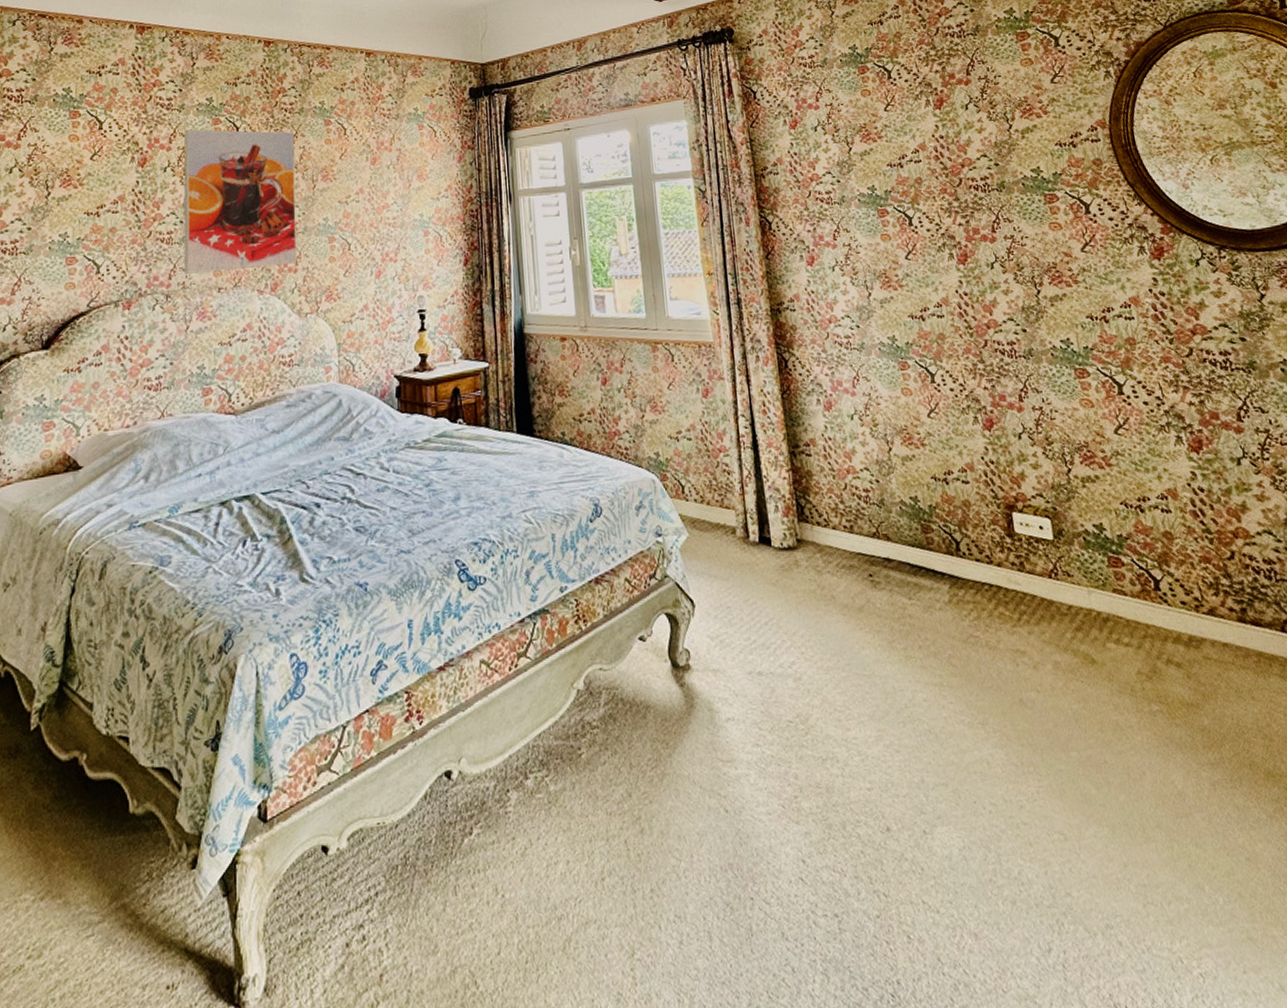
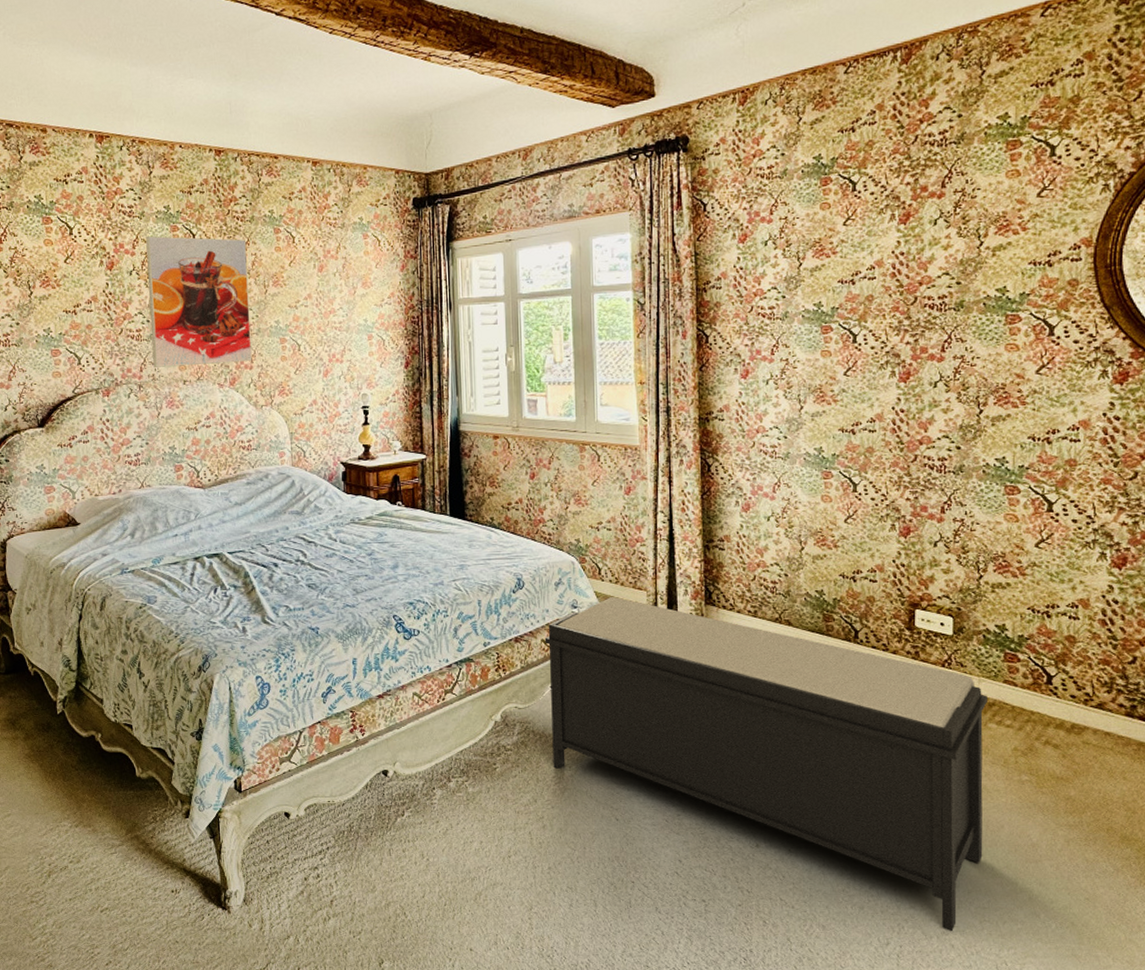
bench: none [628,518,1131,924] -> present [544,596,987,932]

